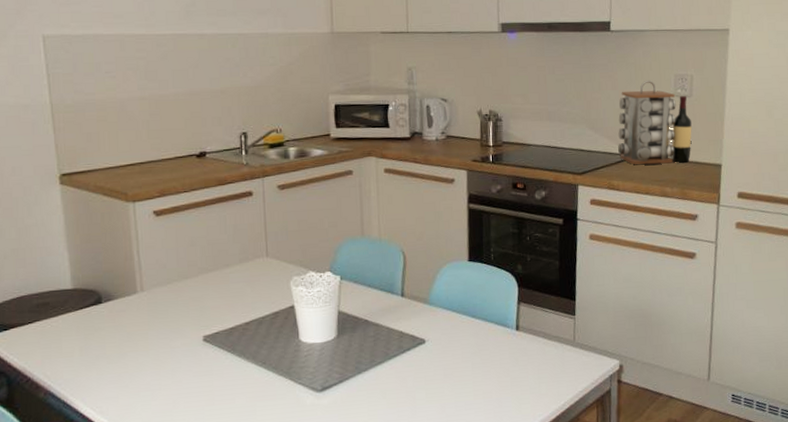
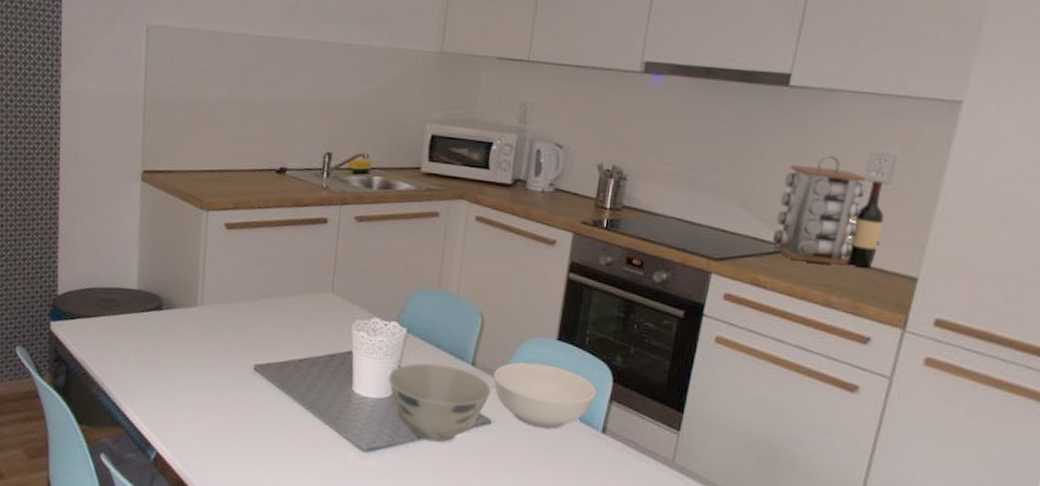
bowl: none [330,301,422,370] -> present [388,363,492,442]
bowl: none [421,283,506,337] -> present [493,362,597,429]

